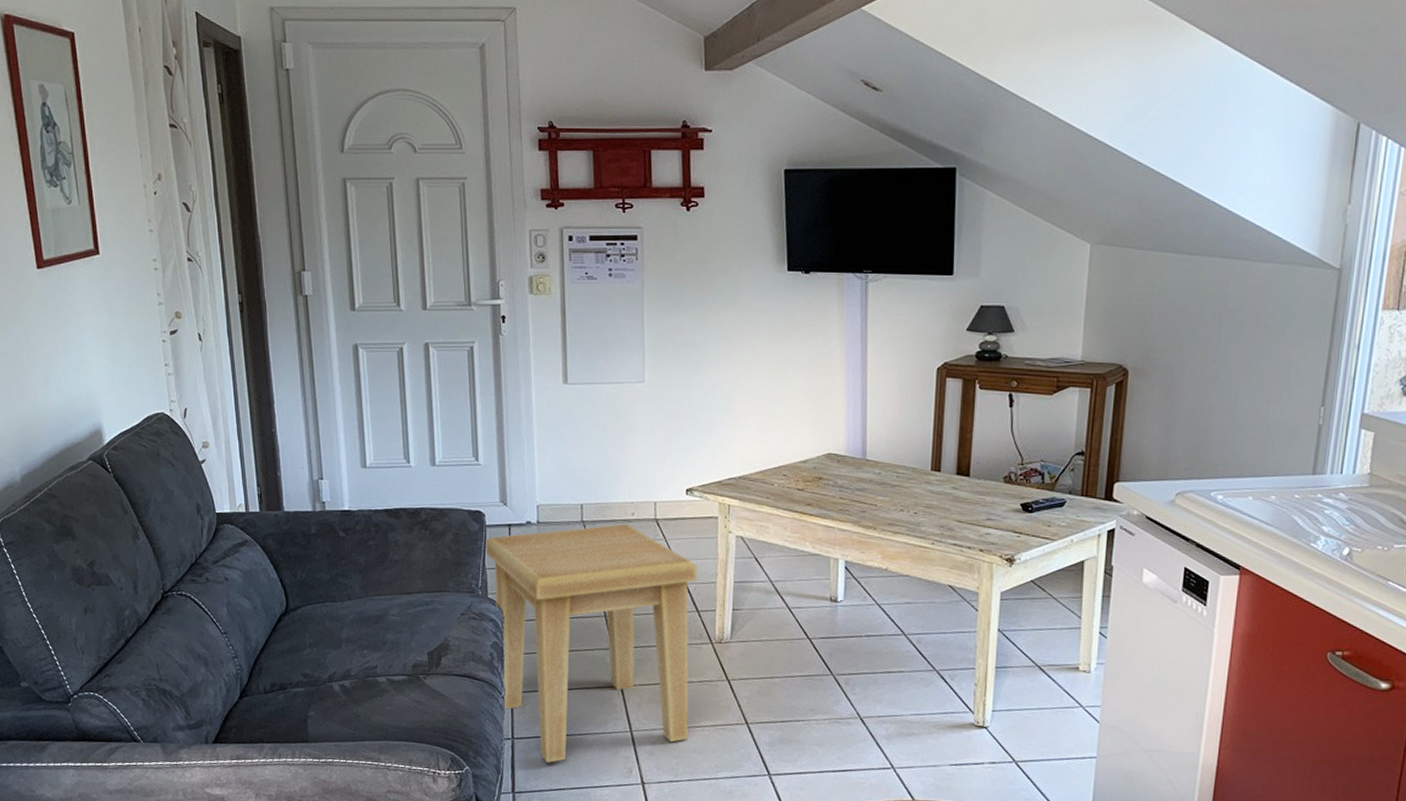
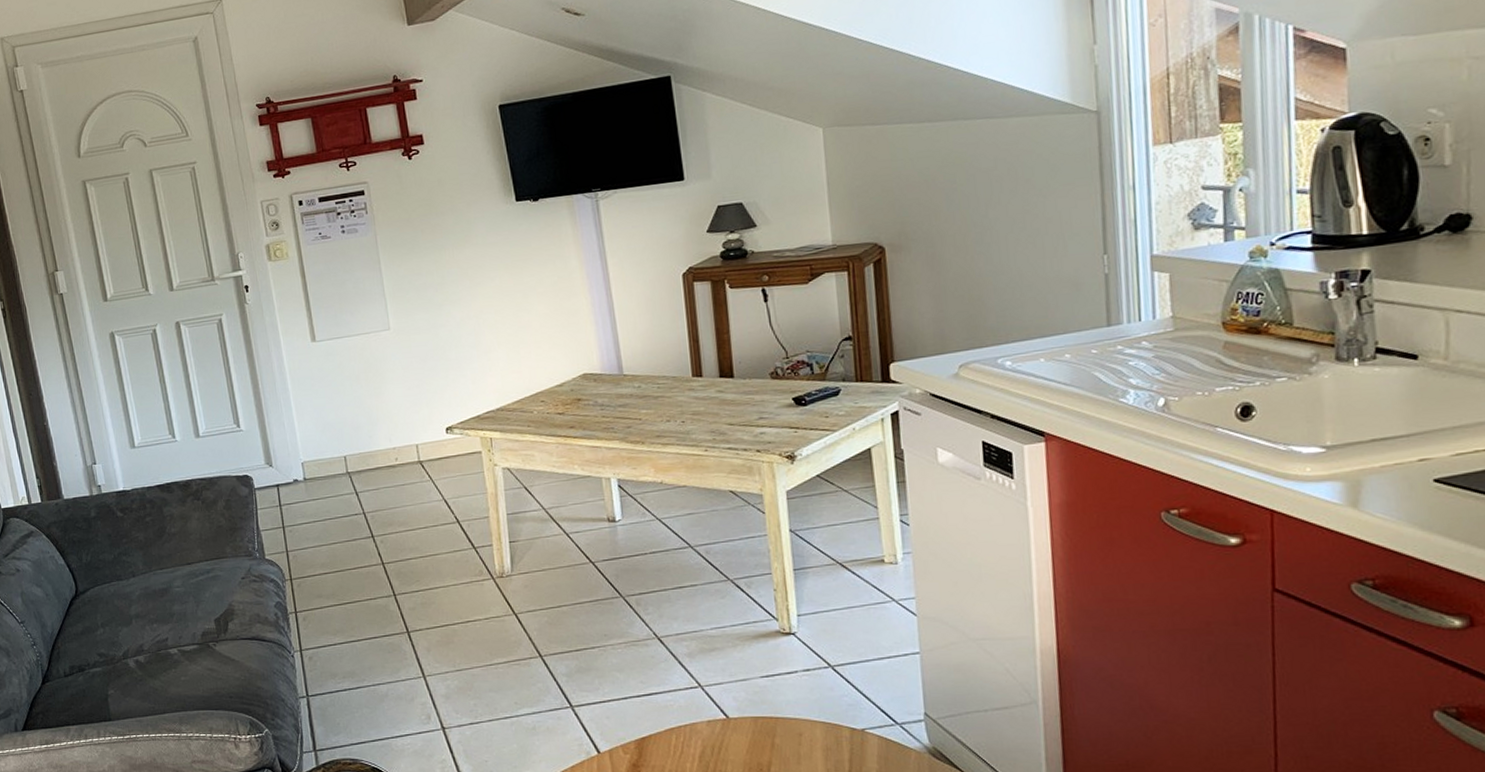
side table: present [485,523,698,763] -> none [256,469,484,717]

